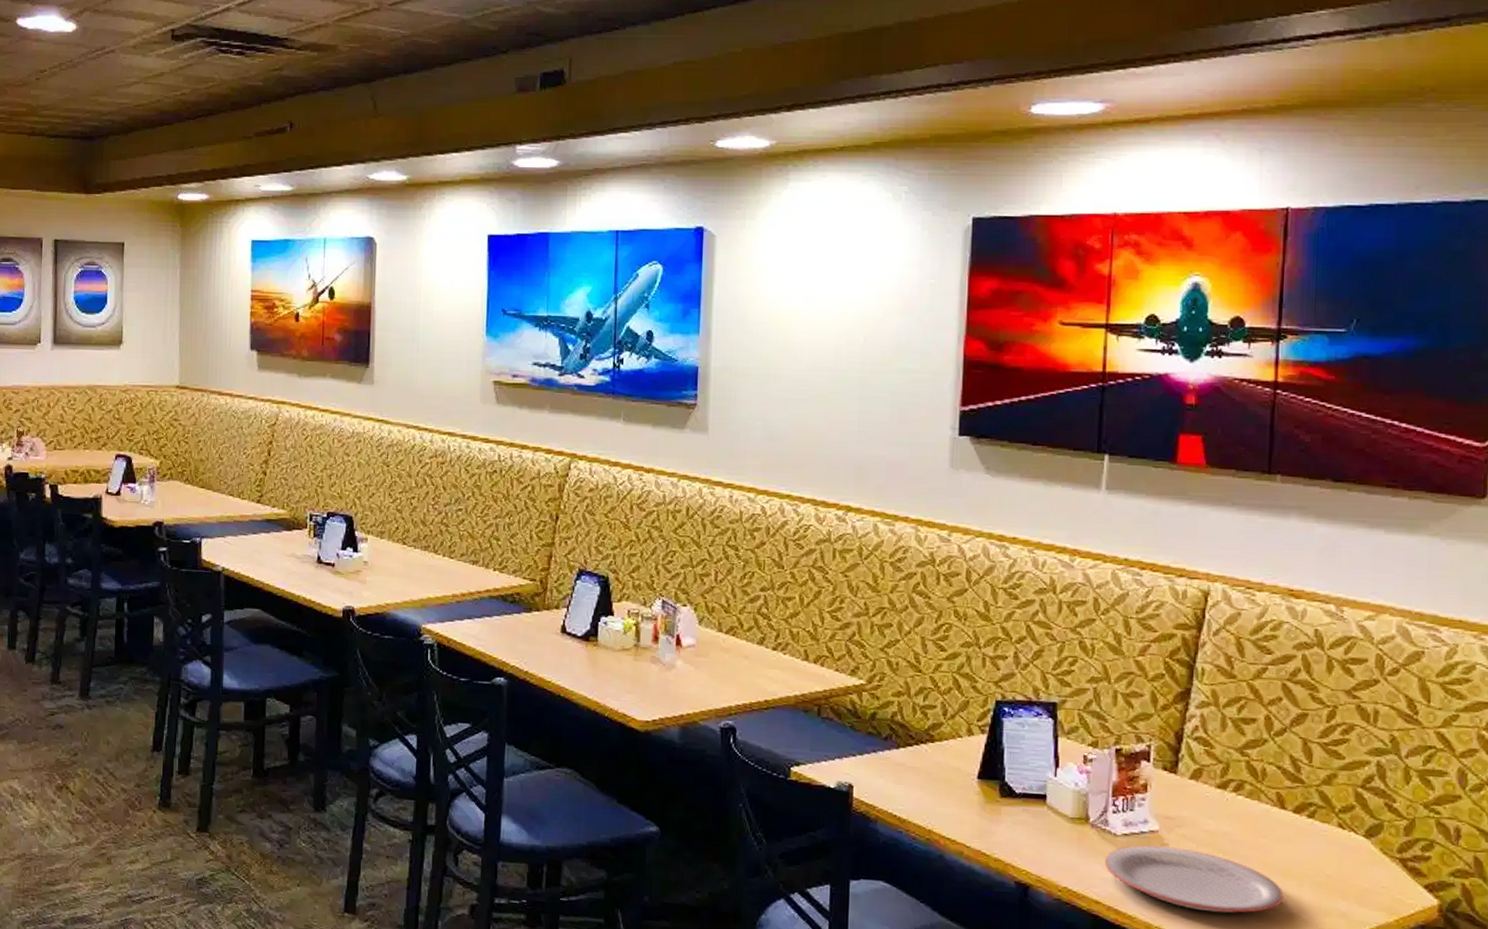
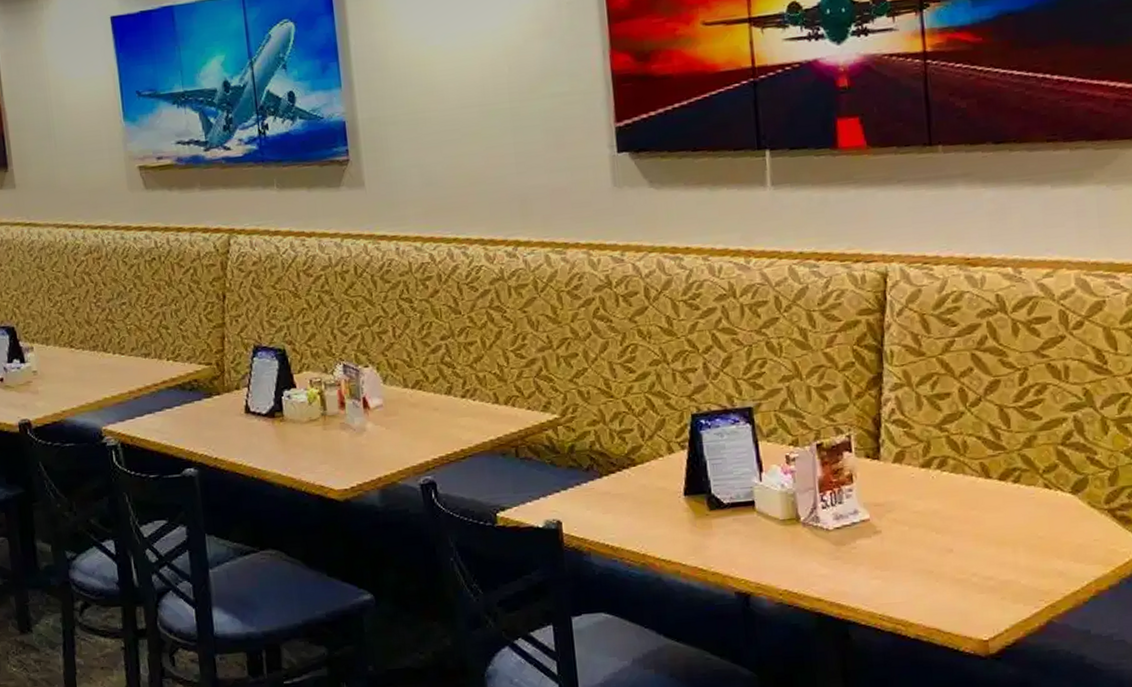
plate: present [1104,845,1284,913] -> none [820,532,1001,592]

